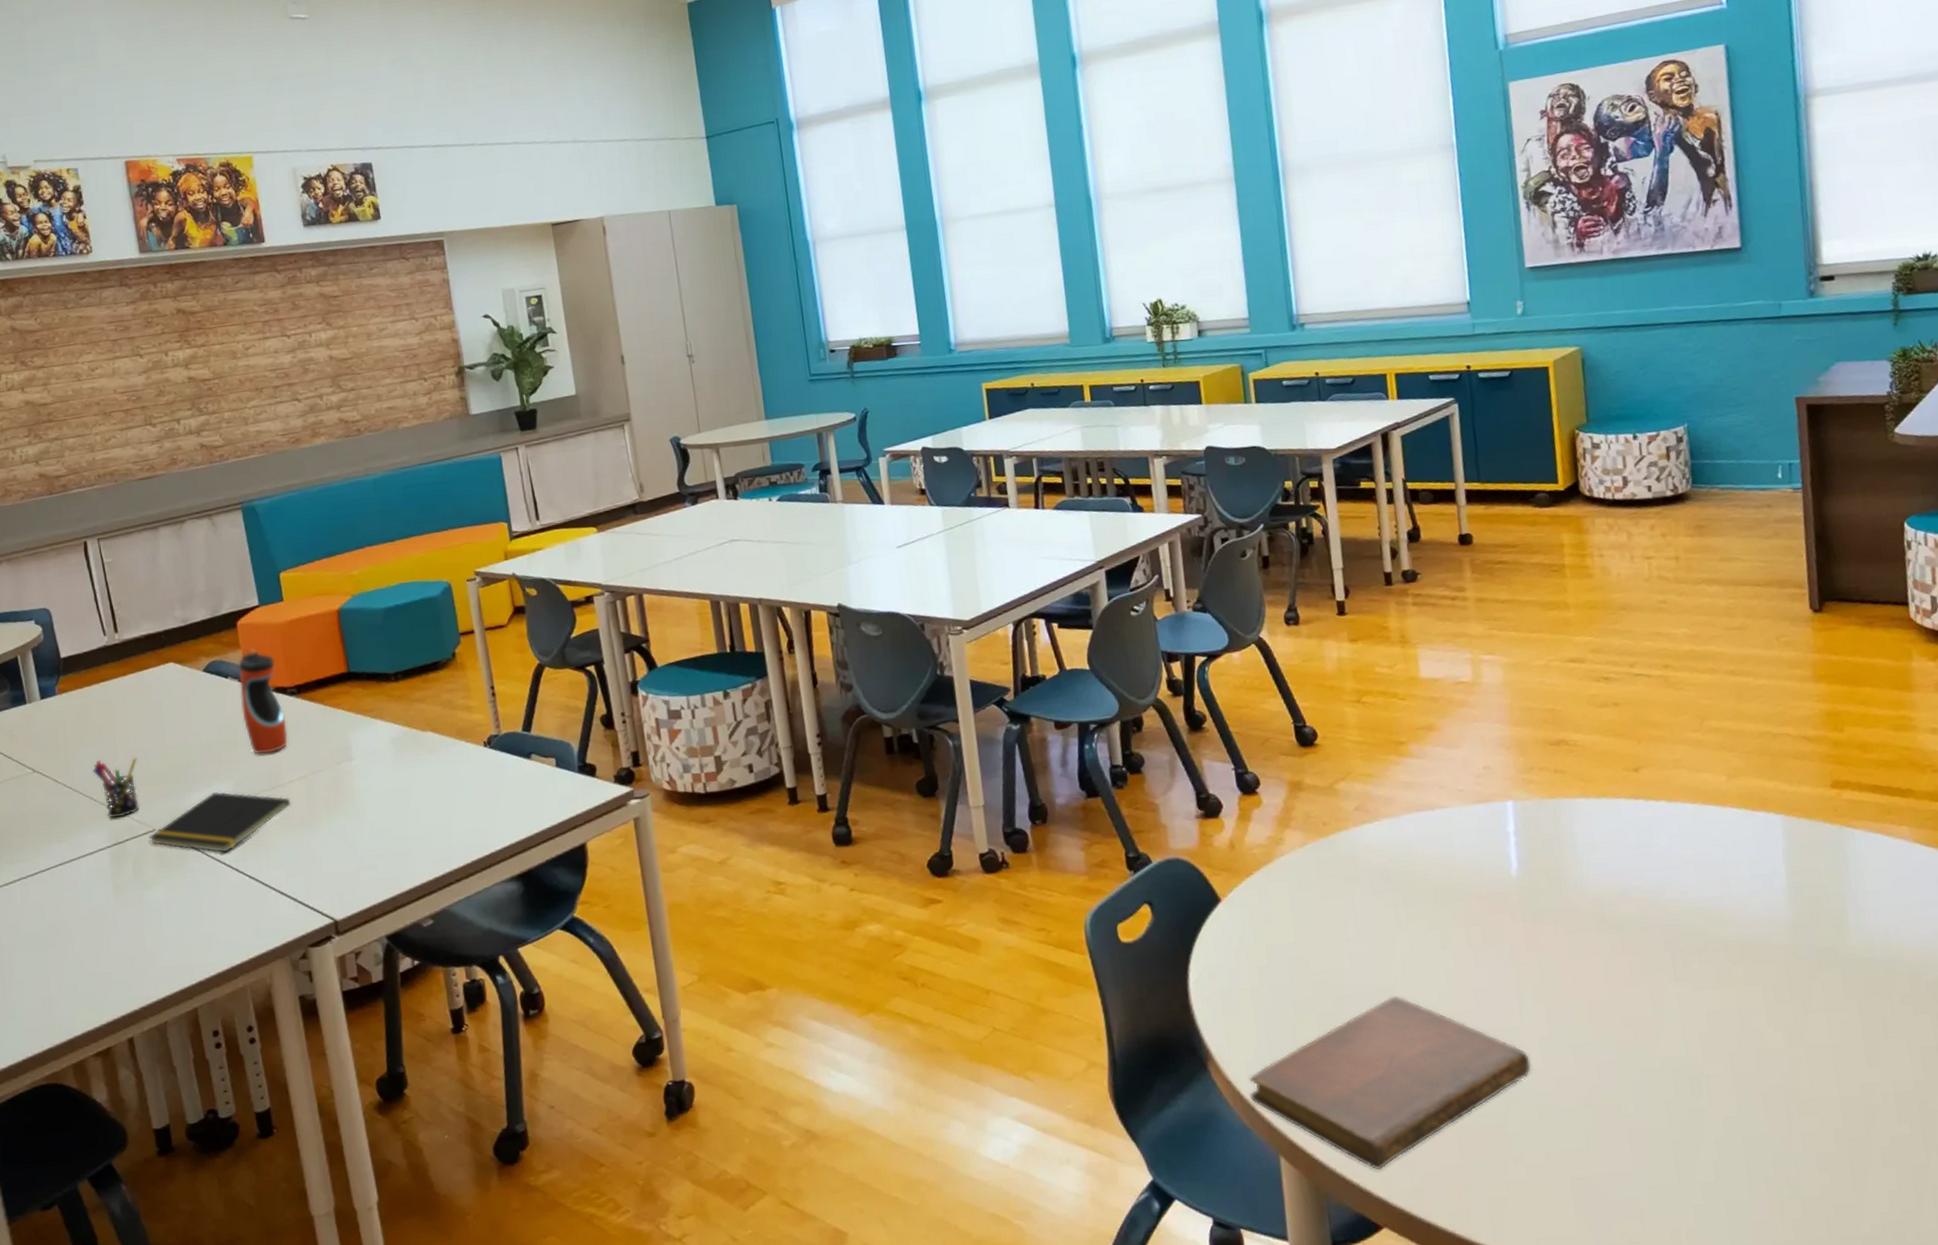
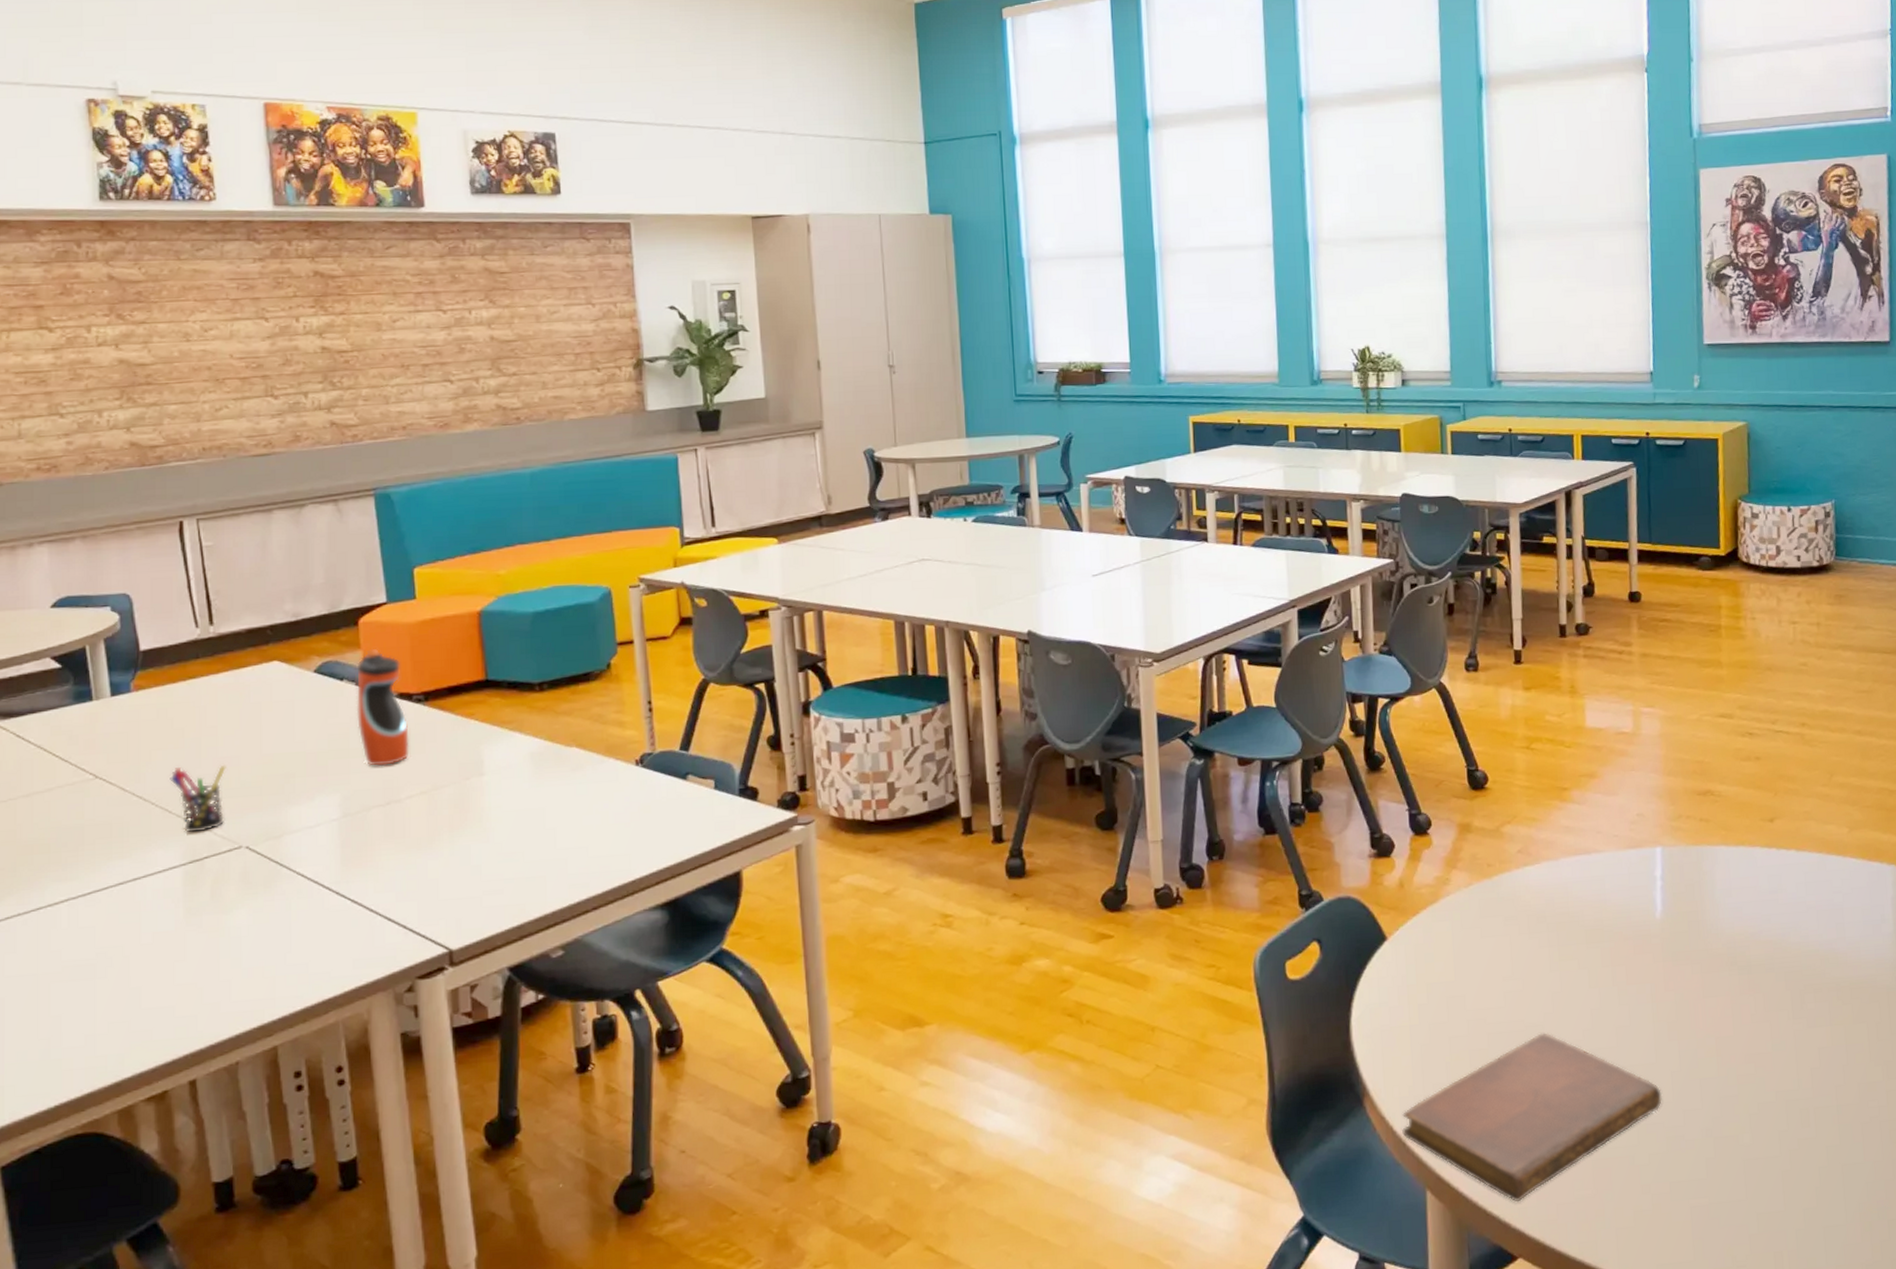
notepad: present [148,792,291,853] -> none [233,806,408,874]

